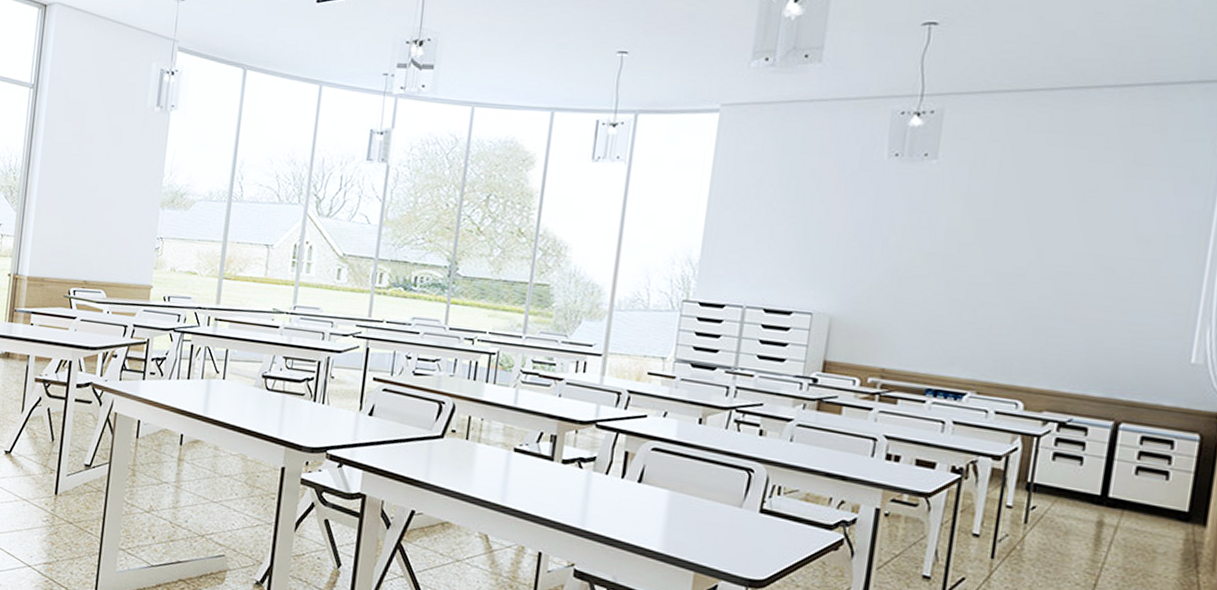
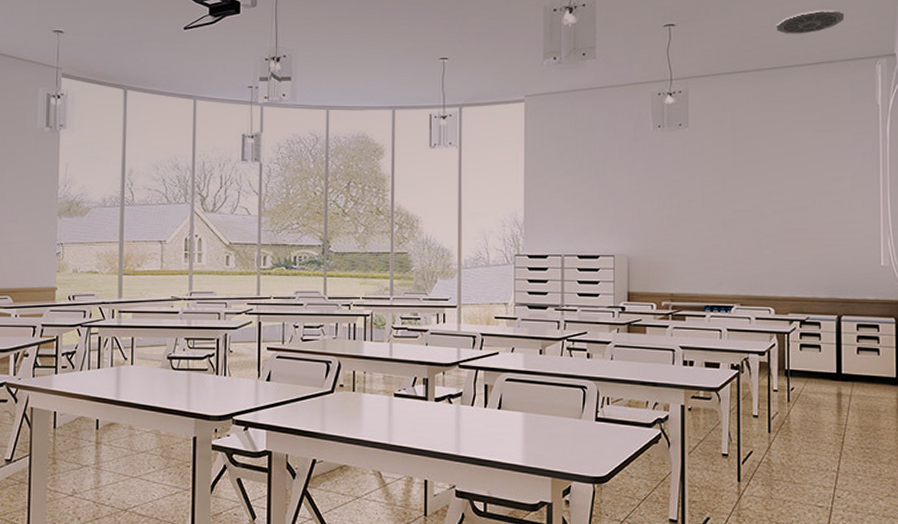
ceiling vent: none [1084,12,1192,44] -> present [776,10,845,34]

